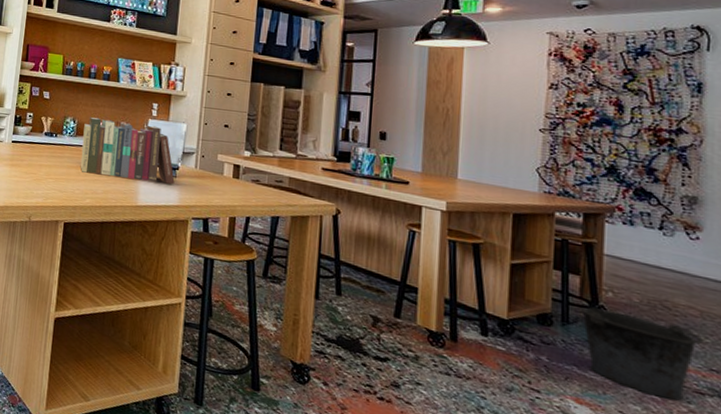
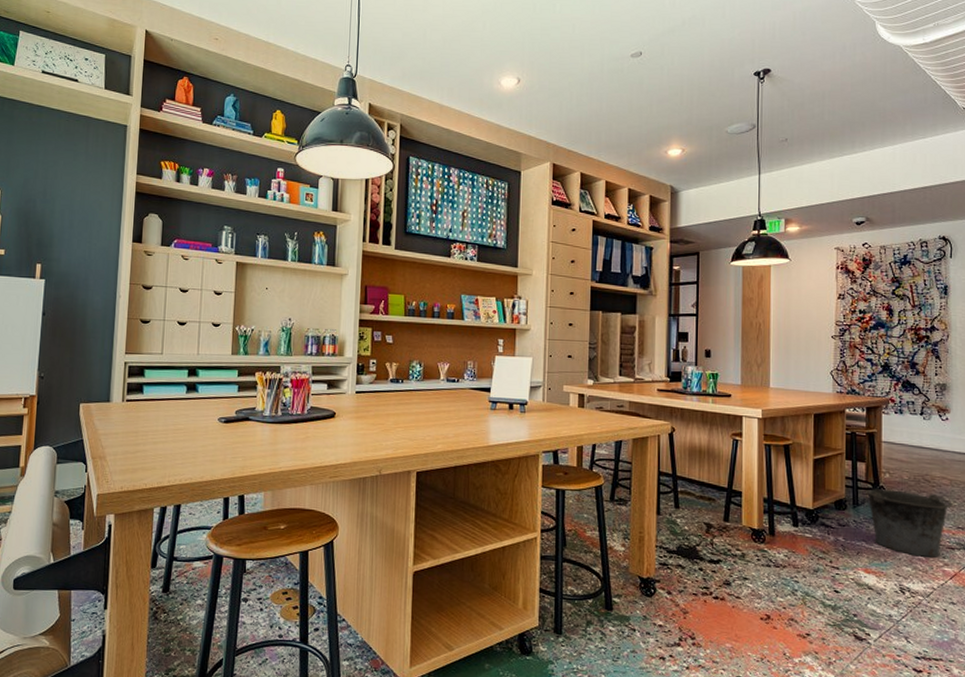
books: present [80,116,175,185] -> none [429,358,524,420]

